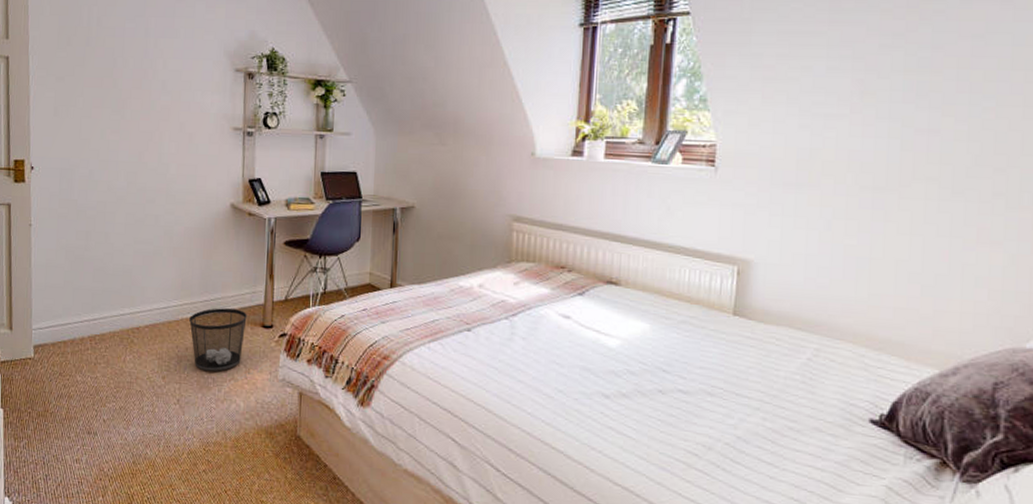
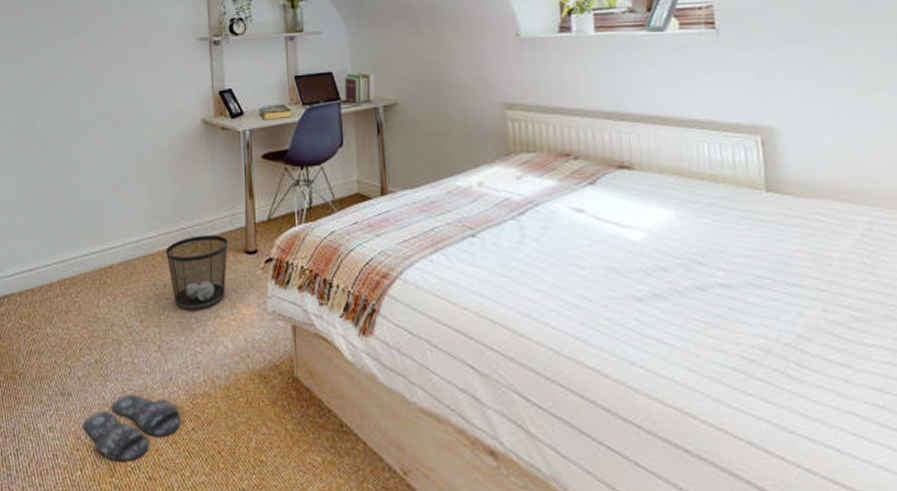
slippers: none [106,437,194,493] -> present [83,393,181,462]
books: none [366,174,396,203] -> present [344,72,376,104]

